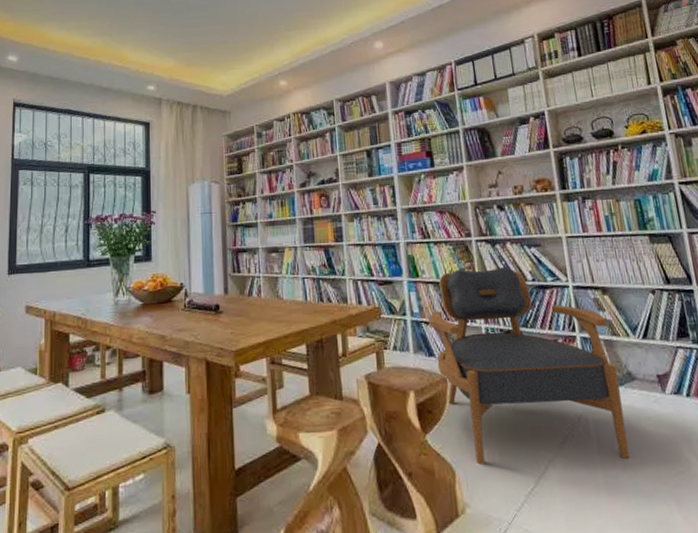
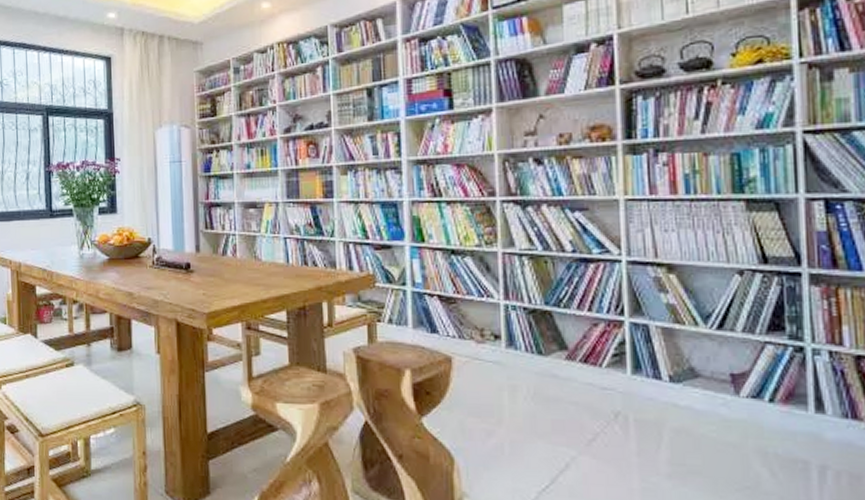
armchair: present [428,267,630,465] -> none [433,234,679,465]

